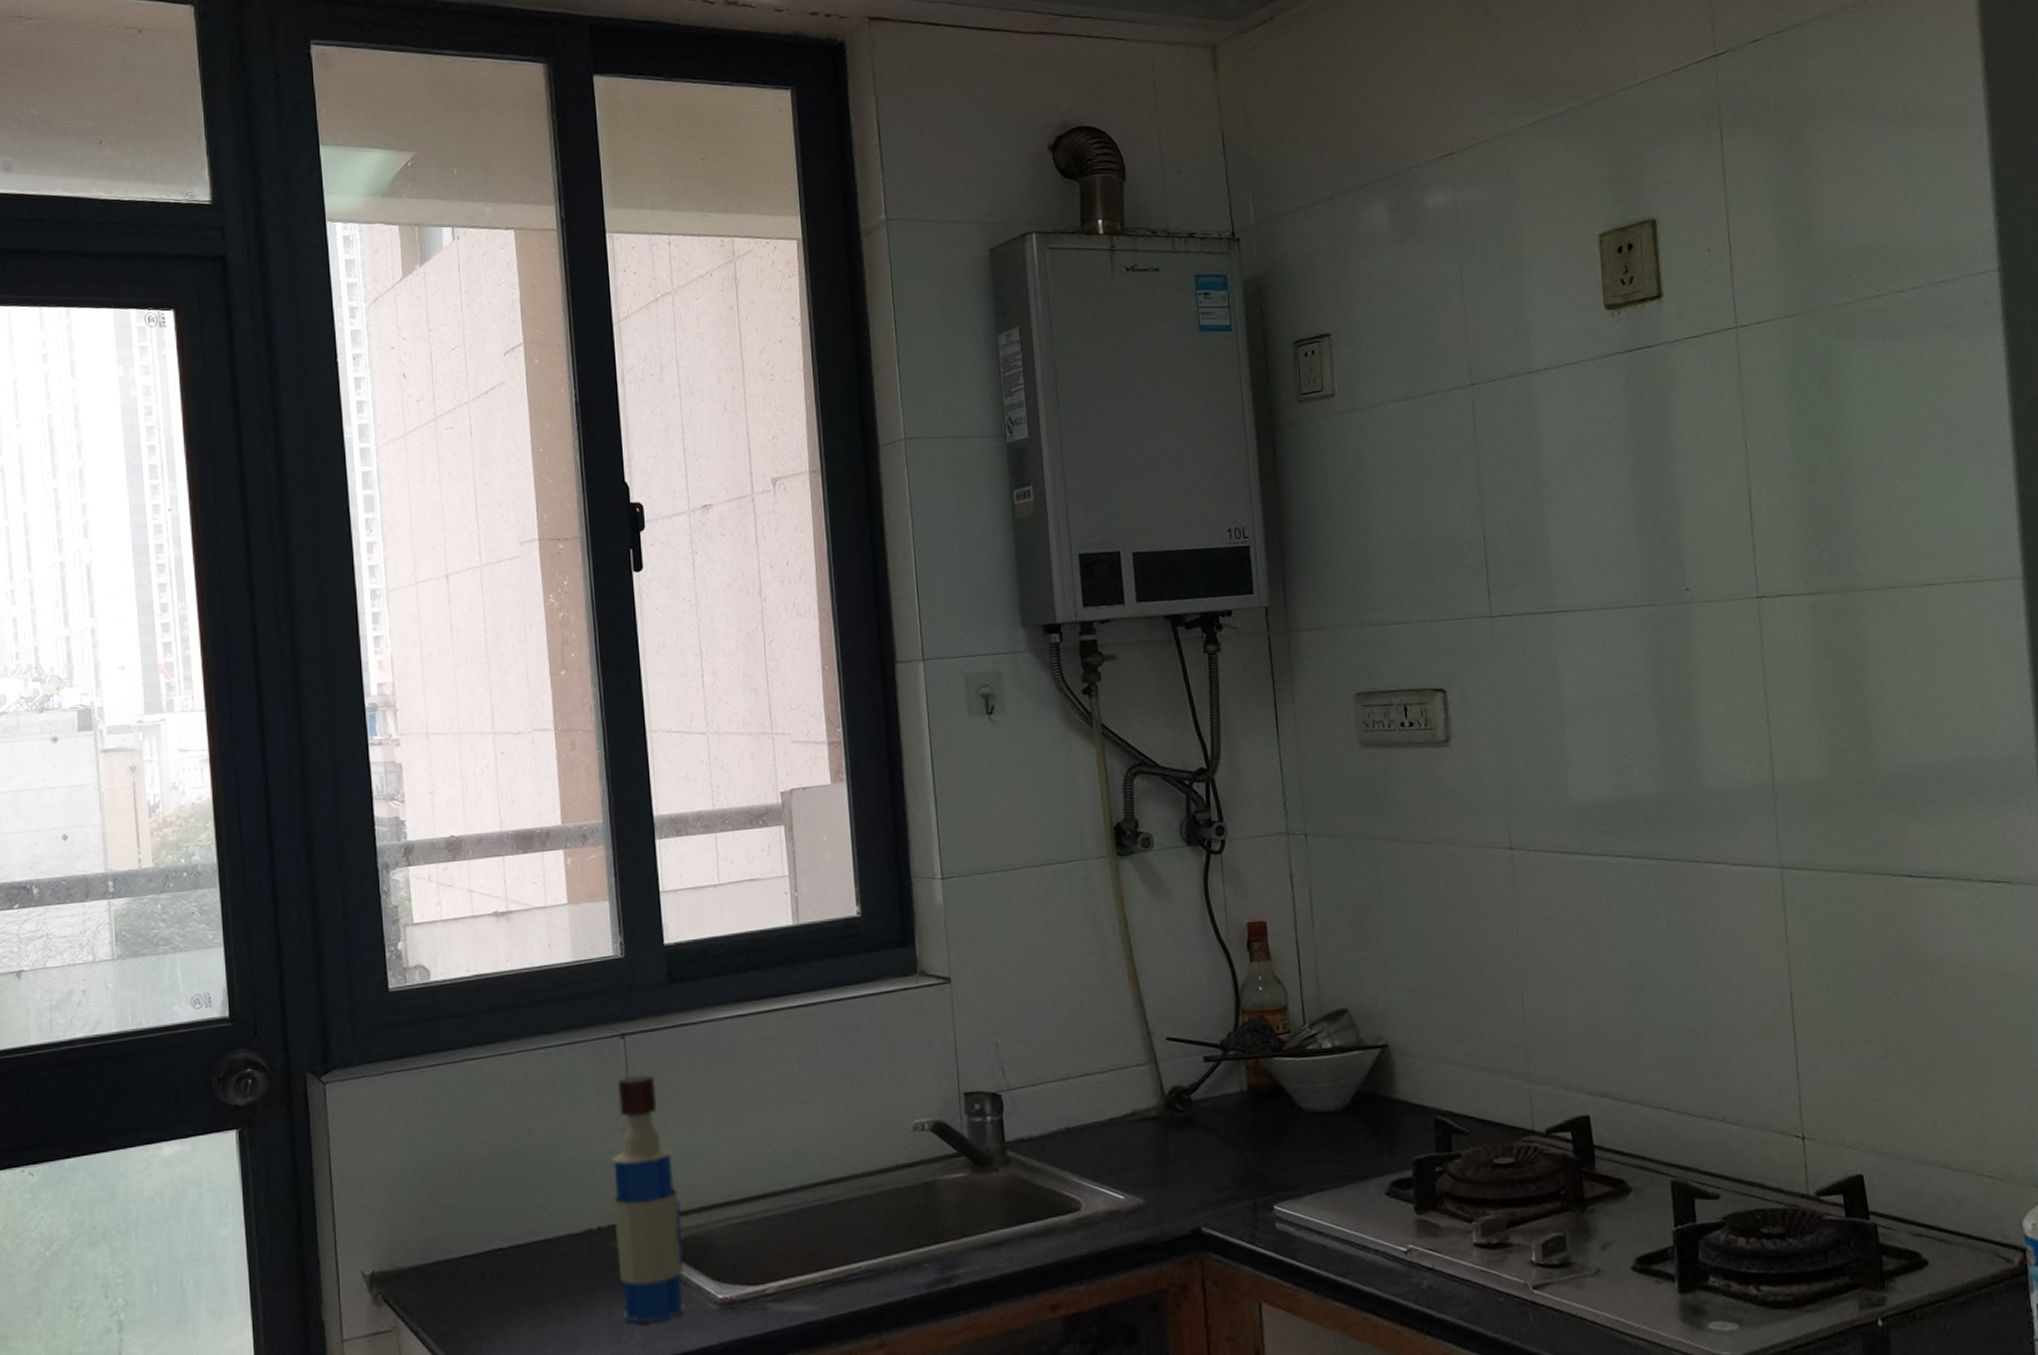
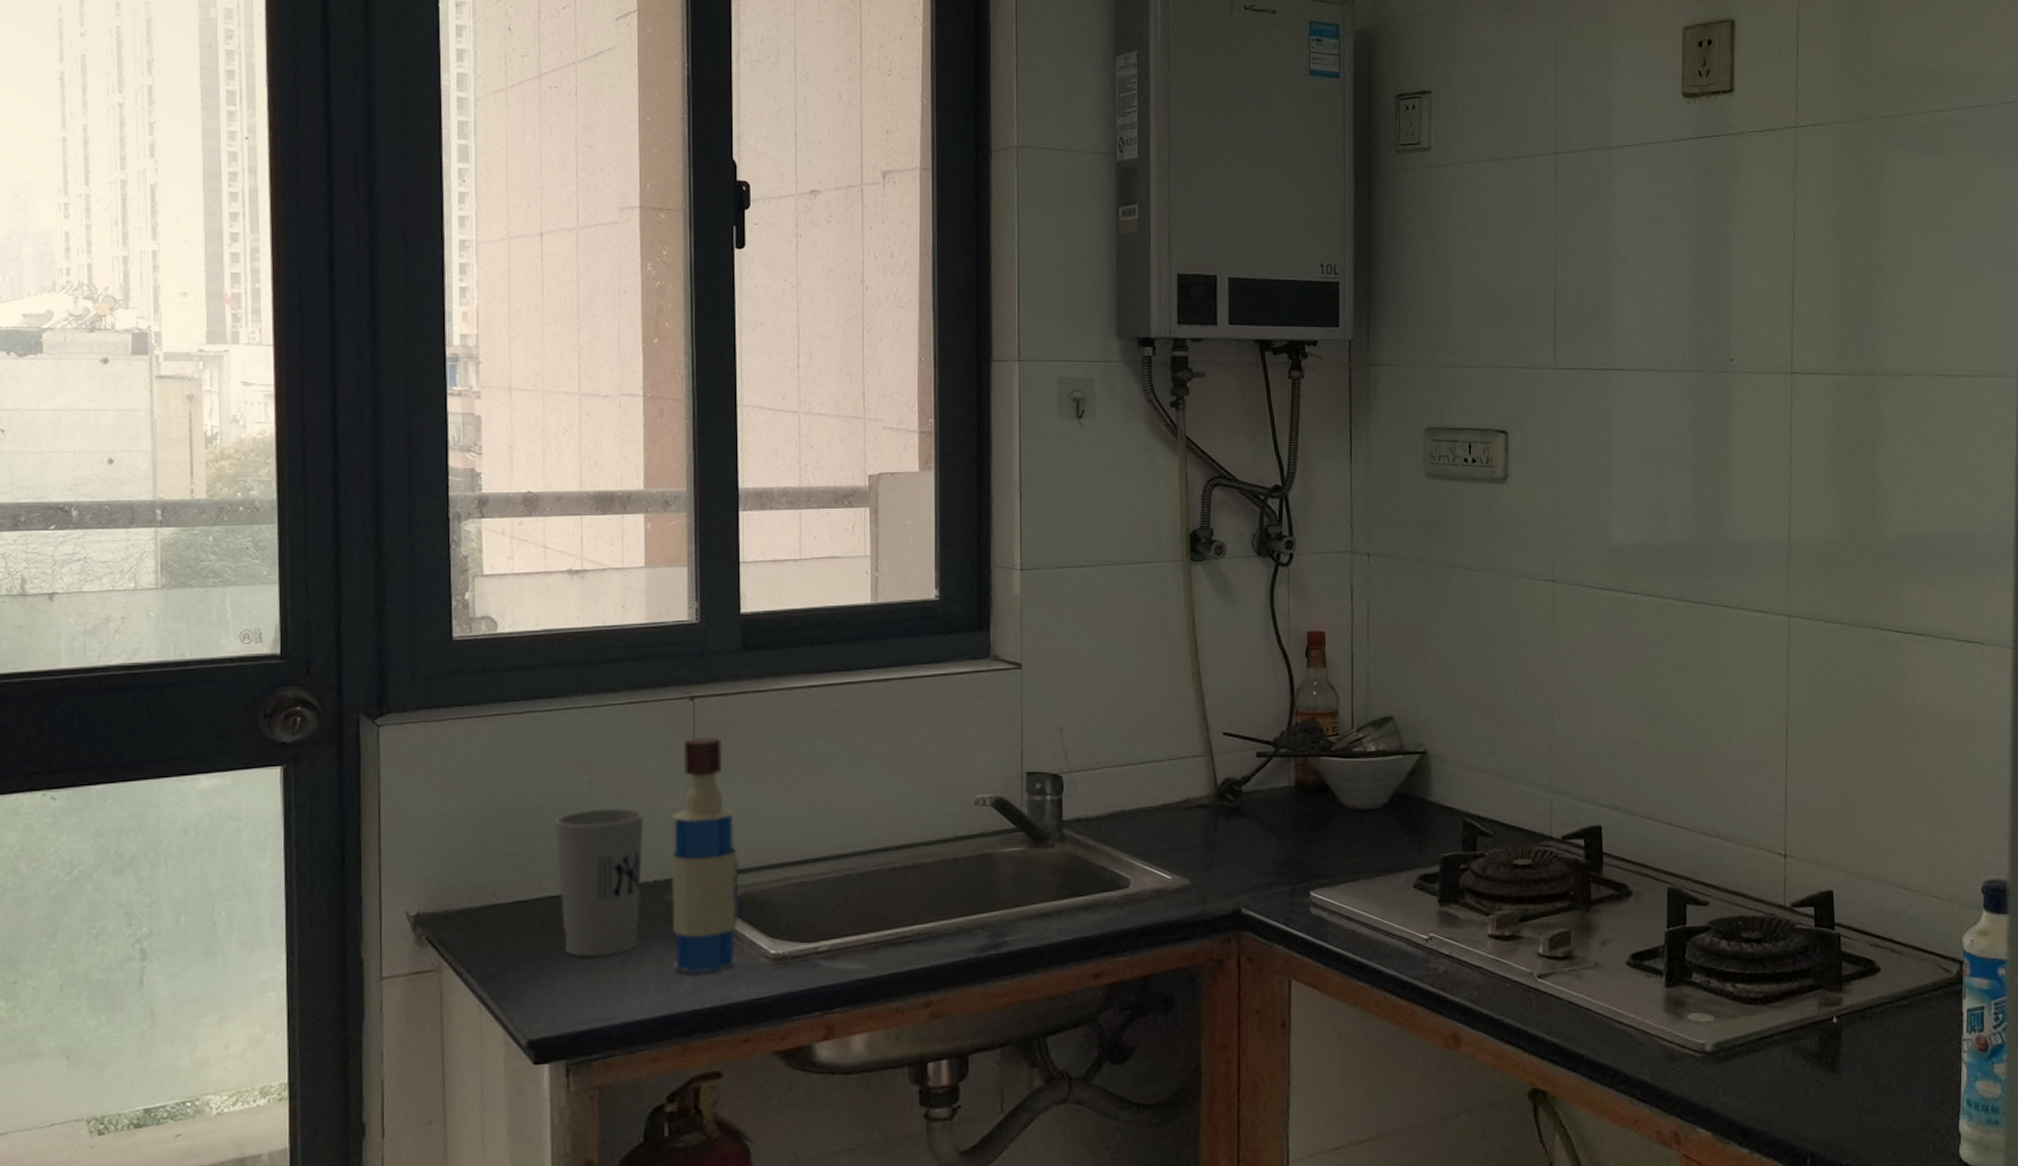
cup: none [497,1152,587,1310] -> present [554,807,644,957]

